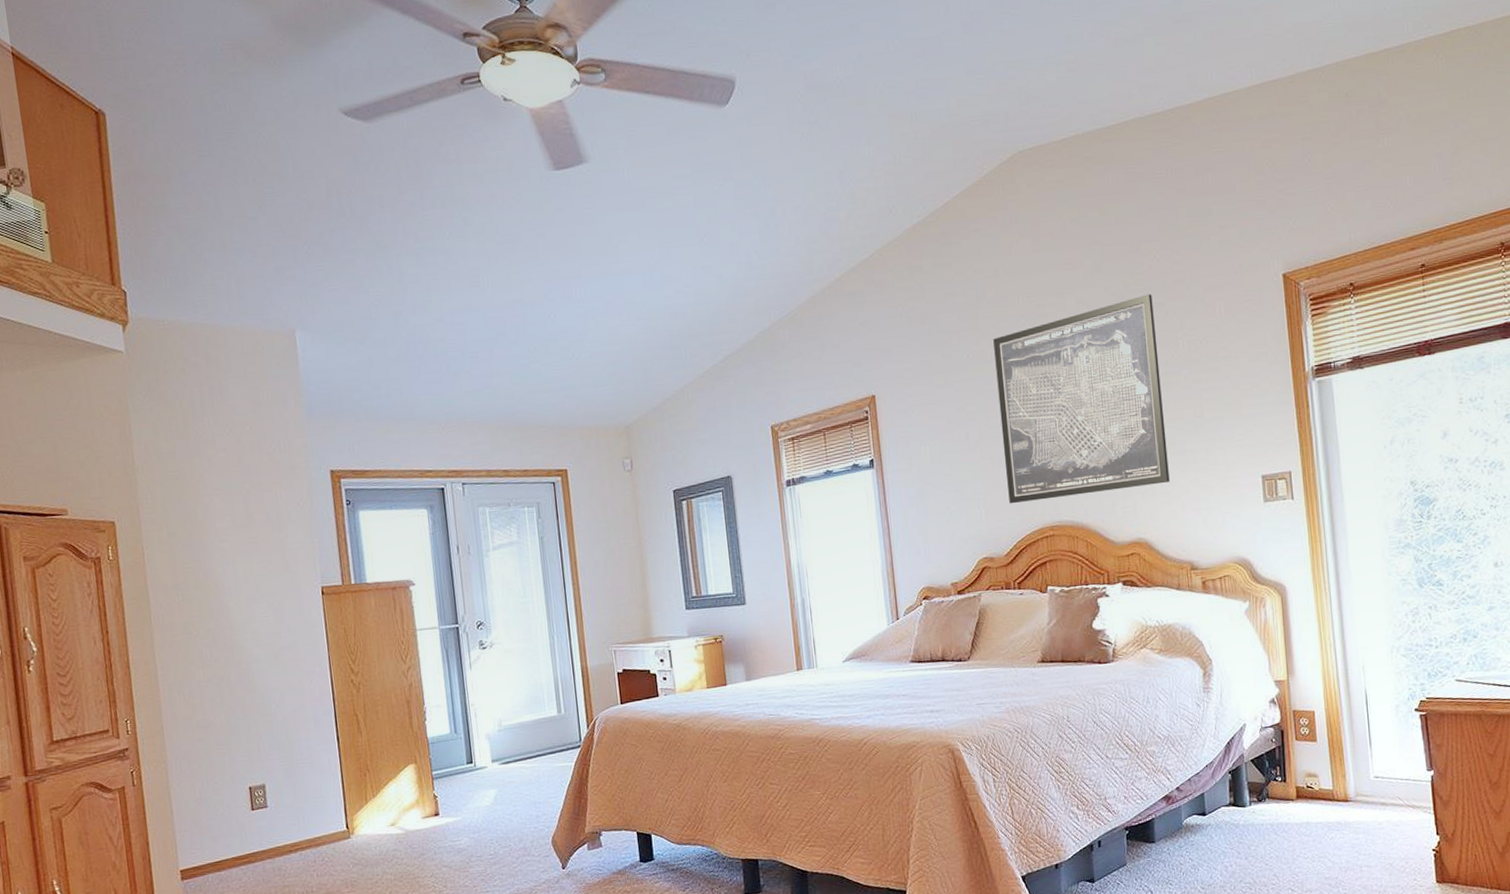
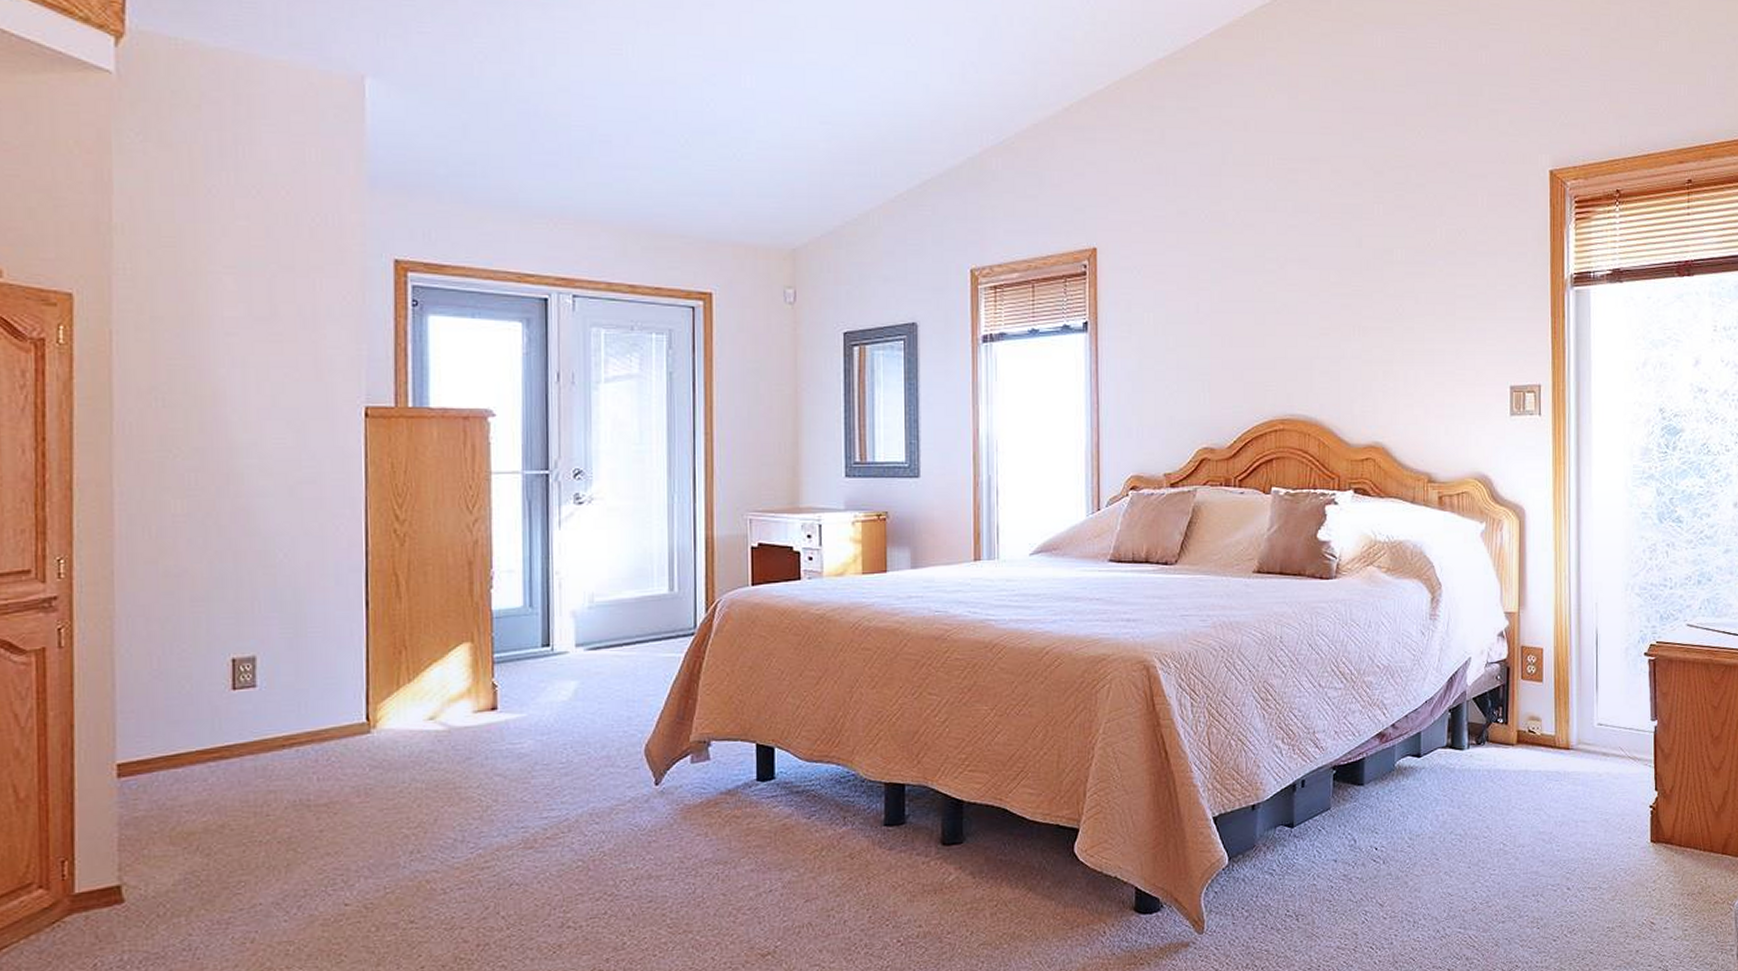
wall art: present [993,294,1170,504] -> none [1236,173,1414,390]

